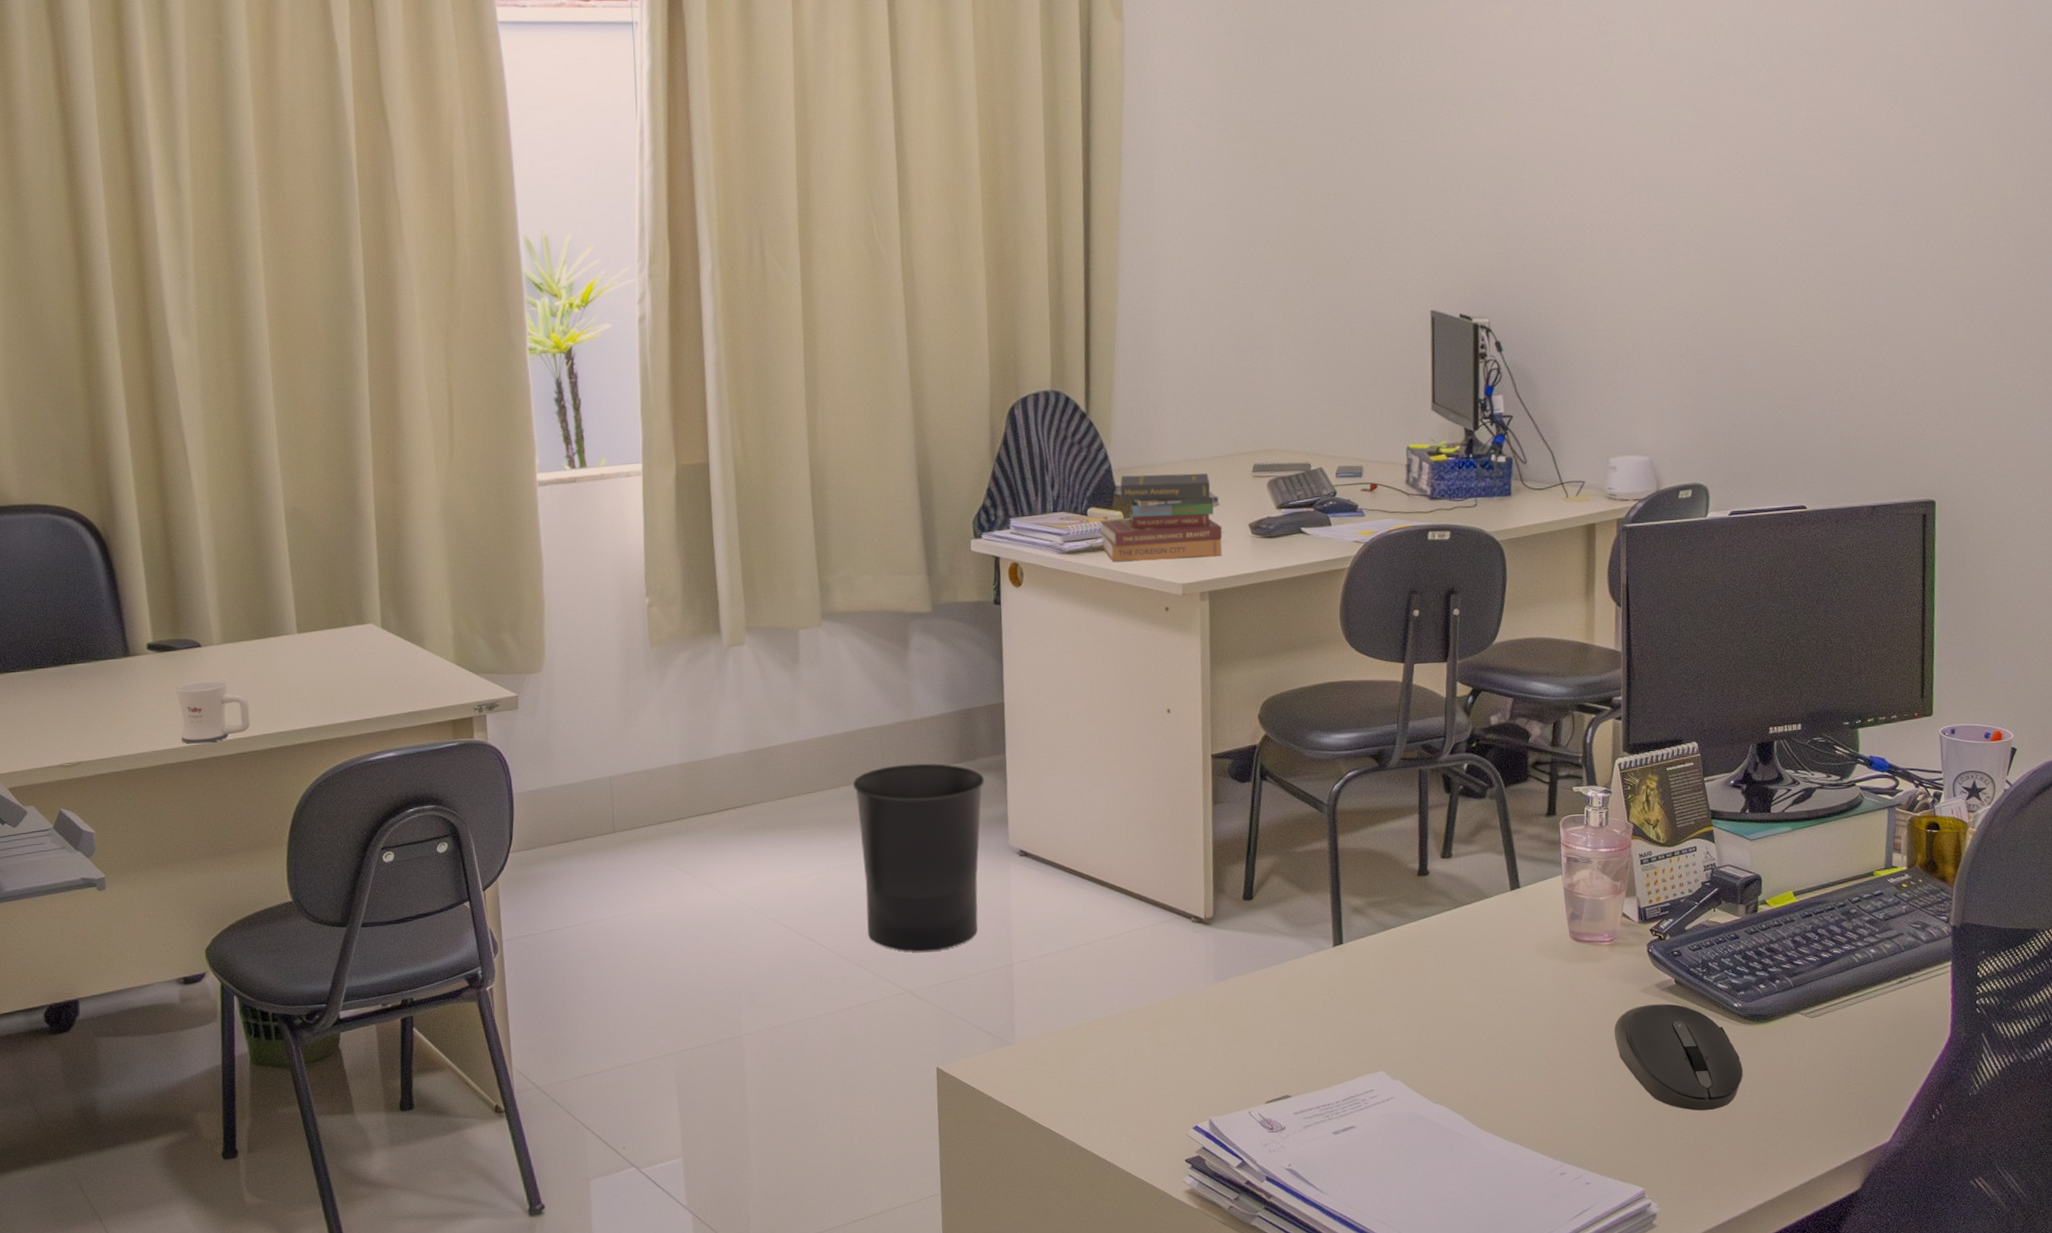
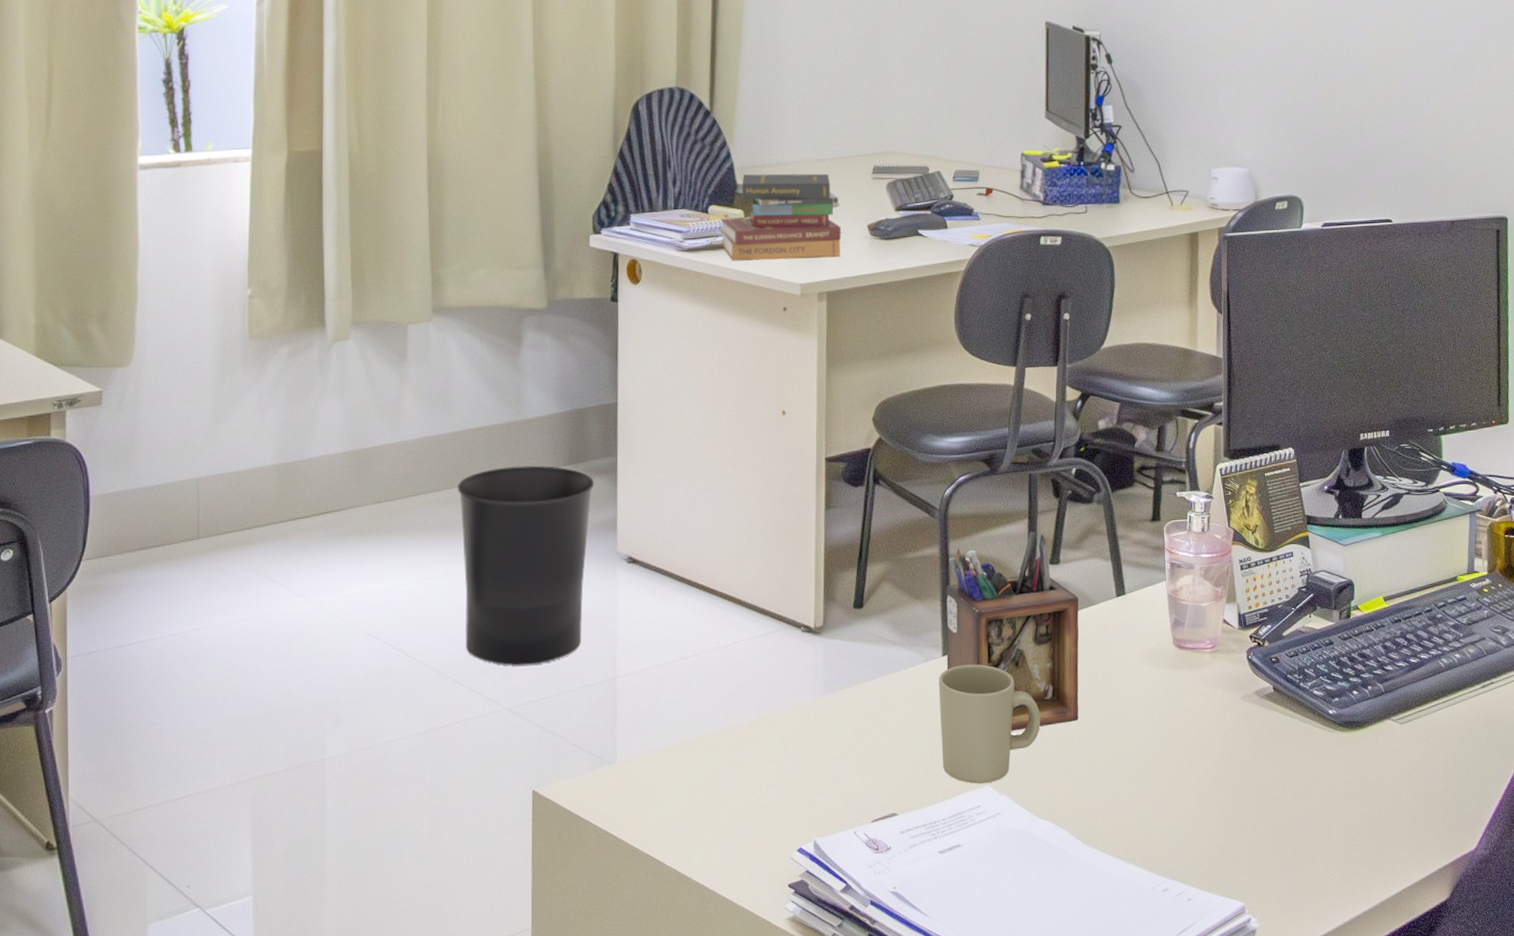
mug: none [1329,954,1434,1069] -> present [938,664,1041,784]
desk organizer: none [1336,826,1473,1019] -> present [946,531,1079,731]
computer mouse: present [1613,1003,1743,1111] -> none [1215,711,1338,822]

